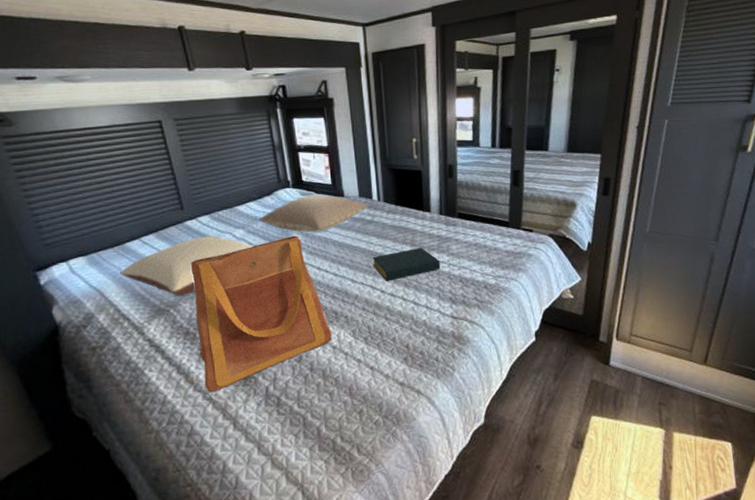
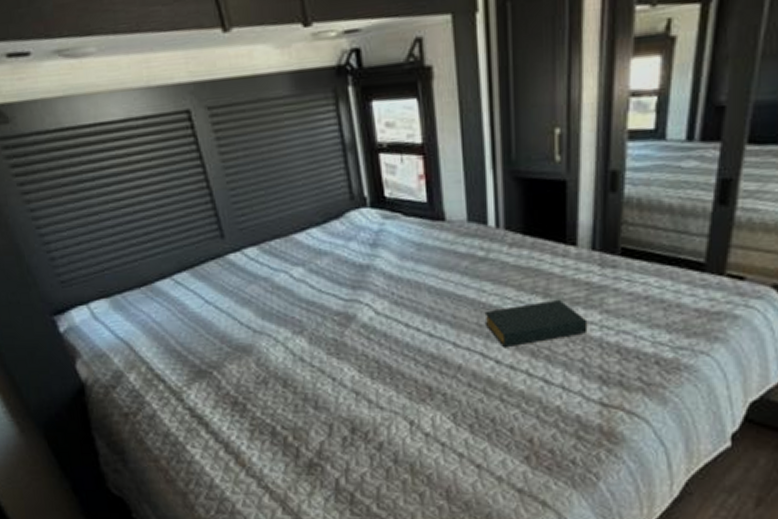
pillow: present [119,235,253,296] -> none [150,274,317,354]
tote bag: present [190,235,332,393] -> none [235,277,424,480]
pillow: present [259,194,368,233] -> none [324,217,481,274]

